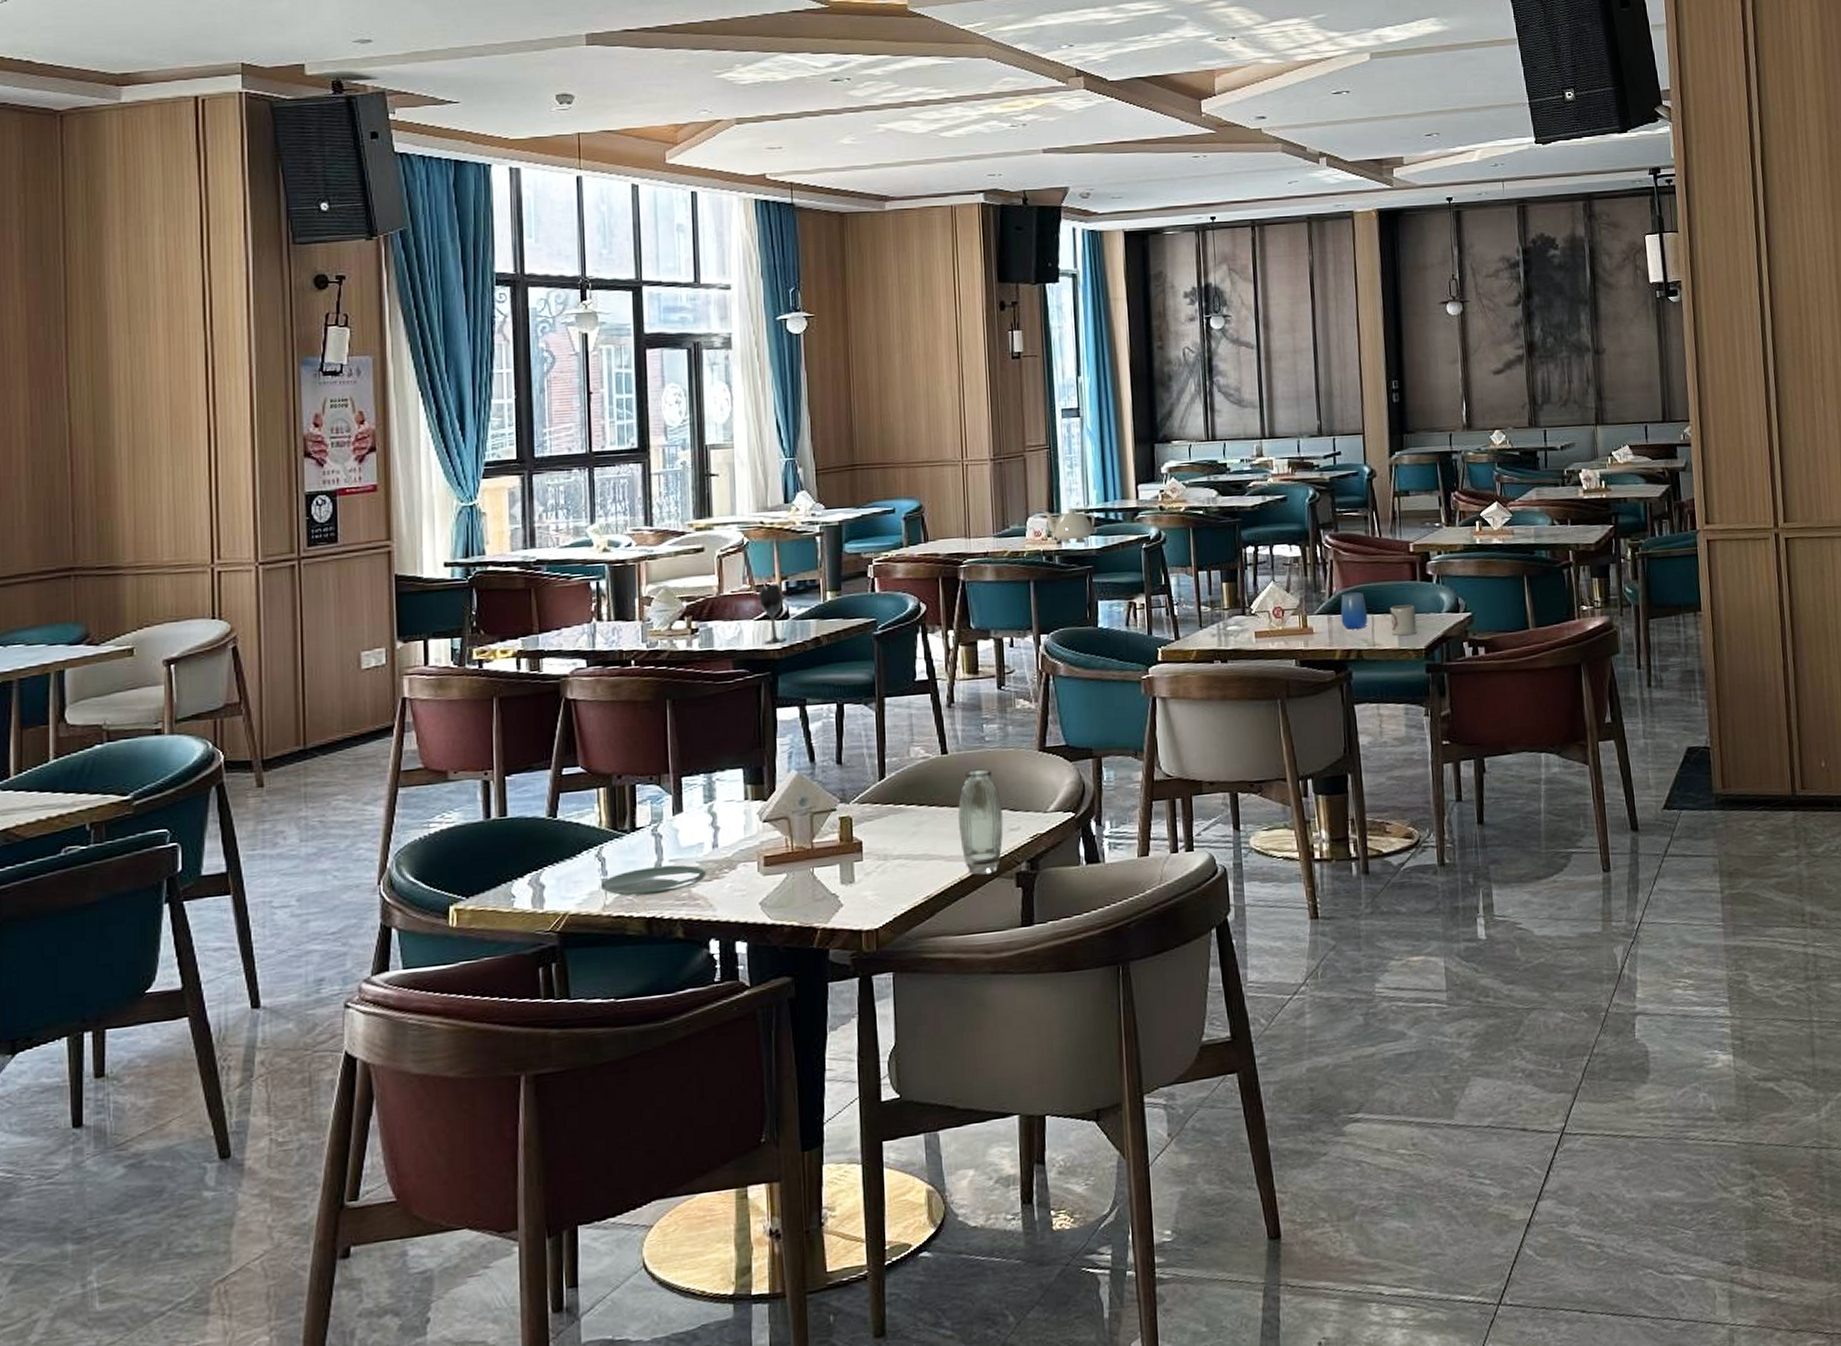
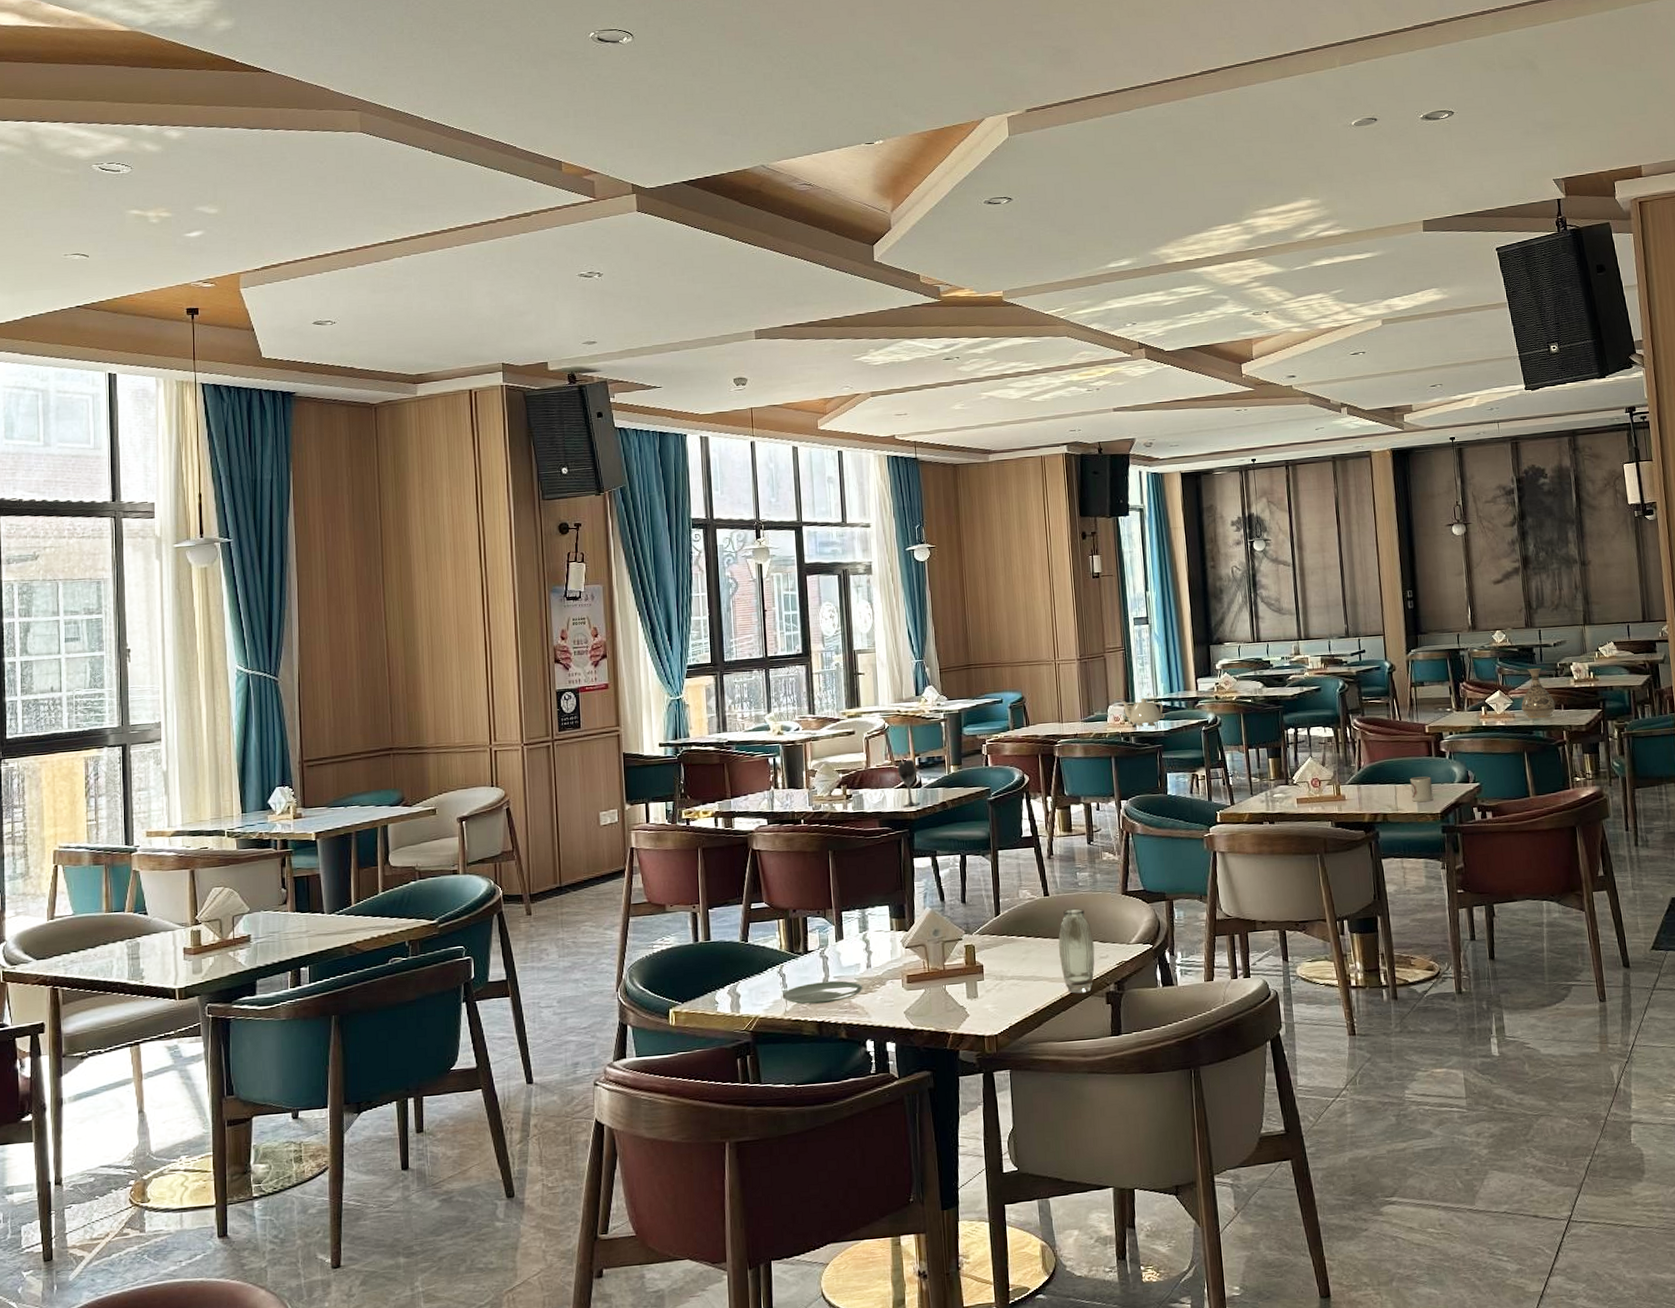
cup: present [1340,592,1368,630] -> none [1368,766,1392,797]
vase: none [1521,476,1562,536] -> present [1521,668,1556,719]

